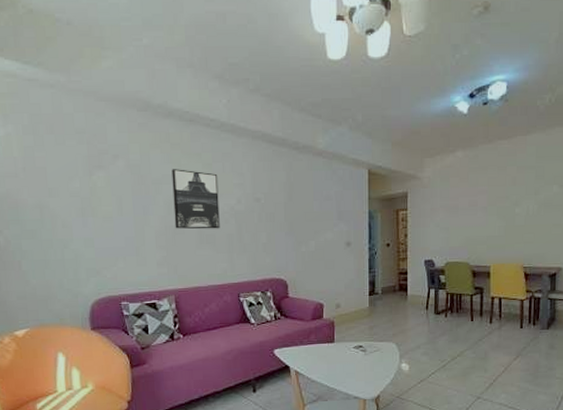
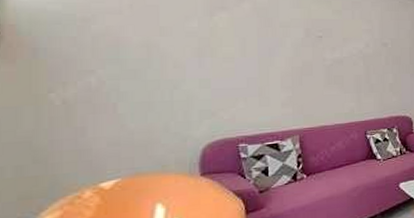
wall art: present [171,169,220,230] -> none [301,14,348,71]

